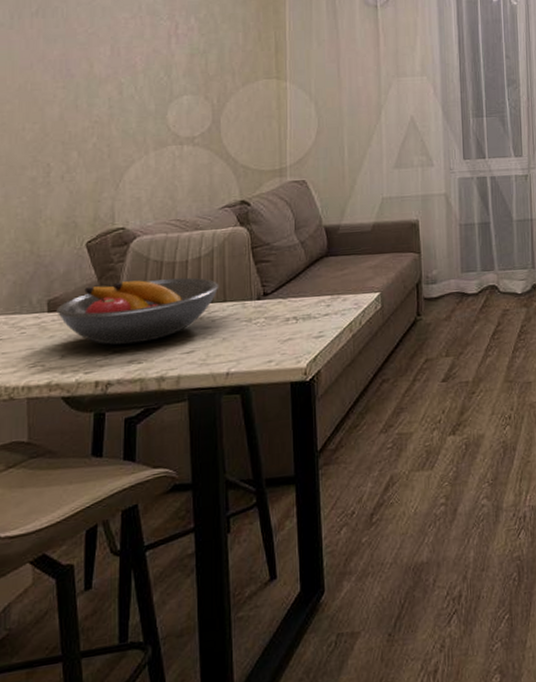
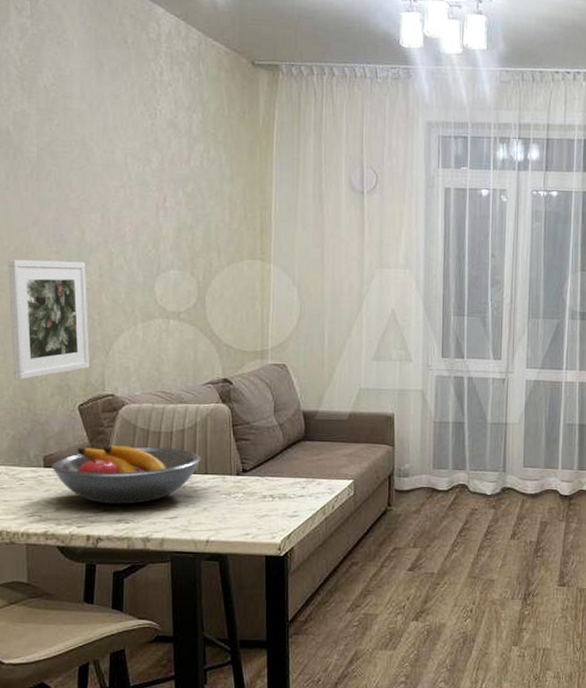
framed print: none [11,95,98,223] -> present [8,259,90,381]

